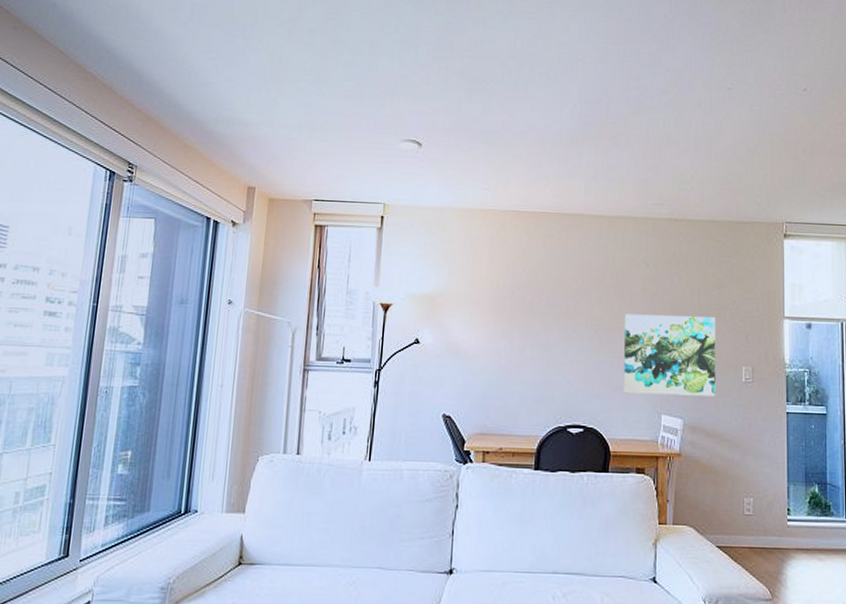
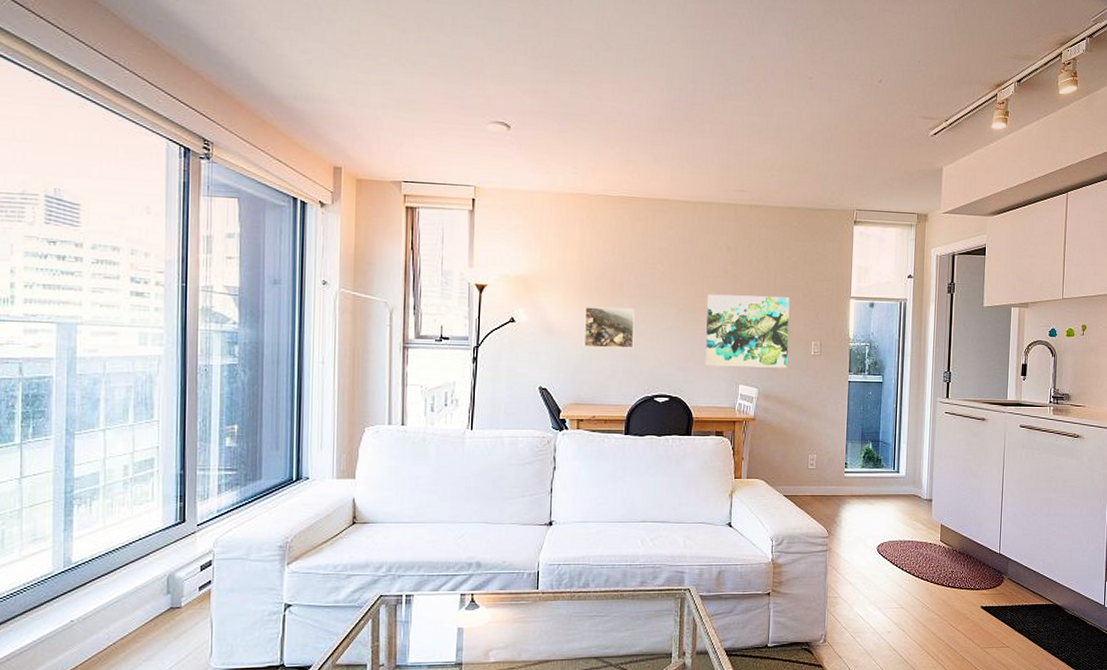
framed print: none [491,327,547,373] -> present [583,307,635,348]

